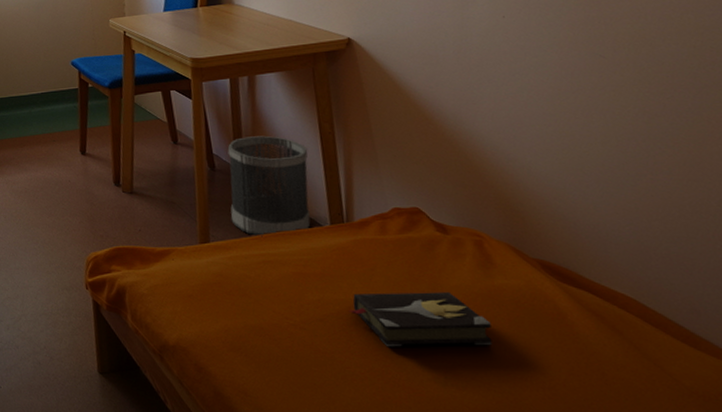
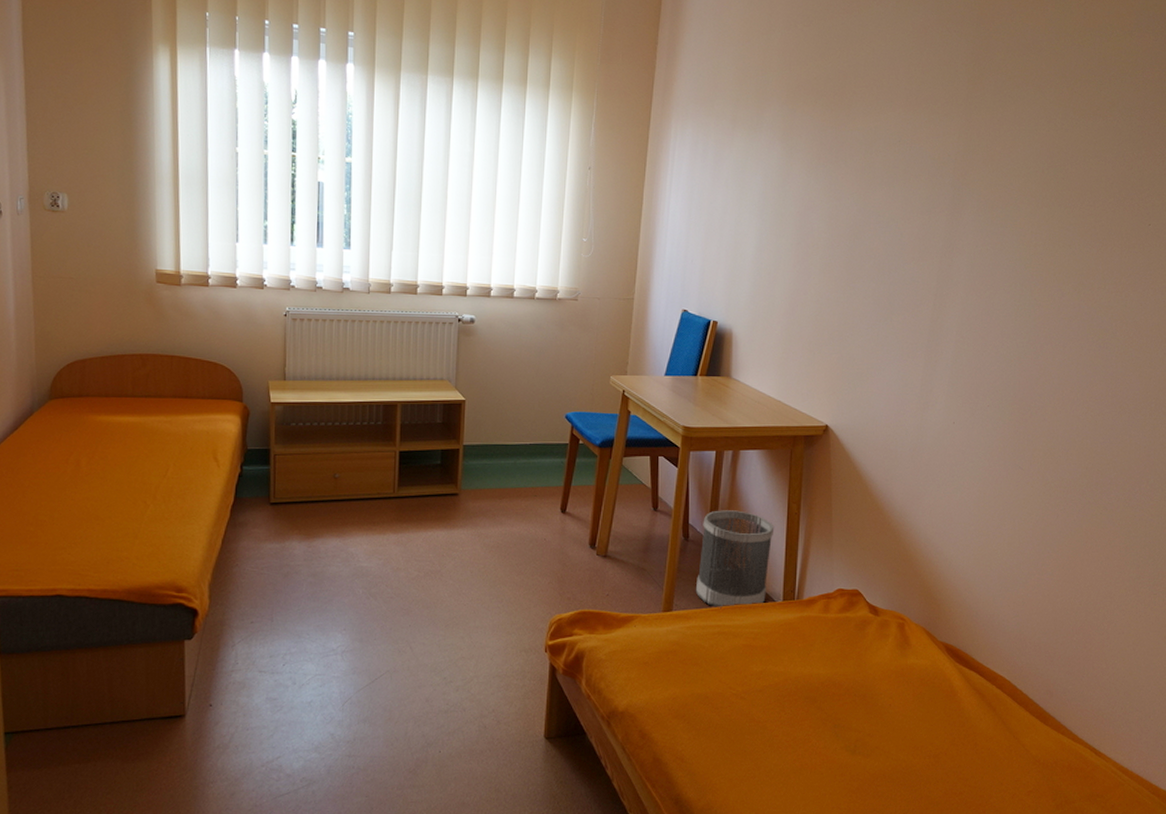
hardback book: present [348,291,493,347] -> none [785,667,899,718]

